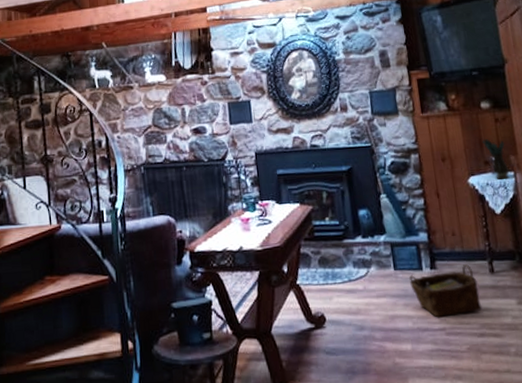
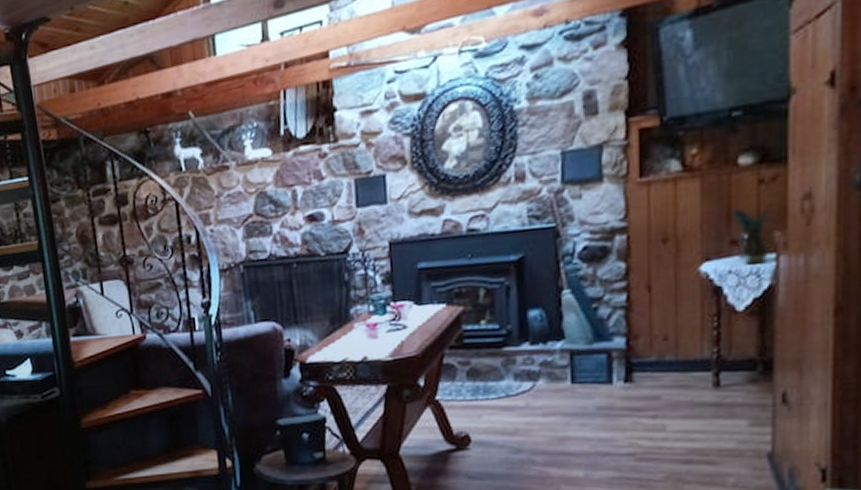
woven basket: present [409,264,483,317] -> none [592,376,695,440]

